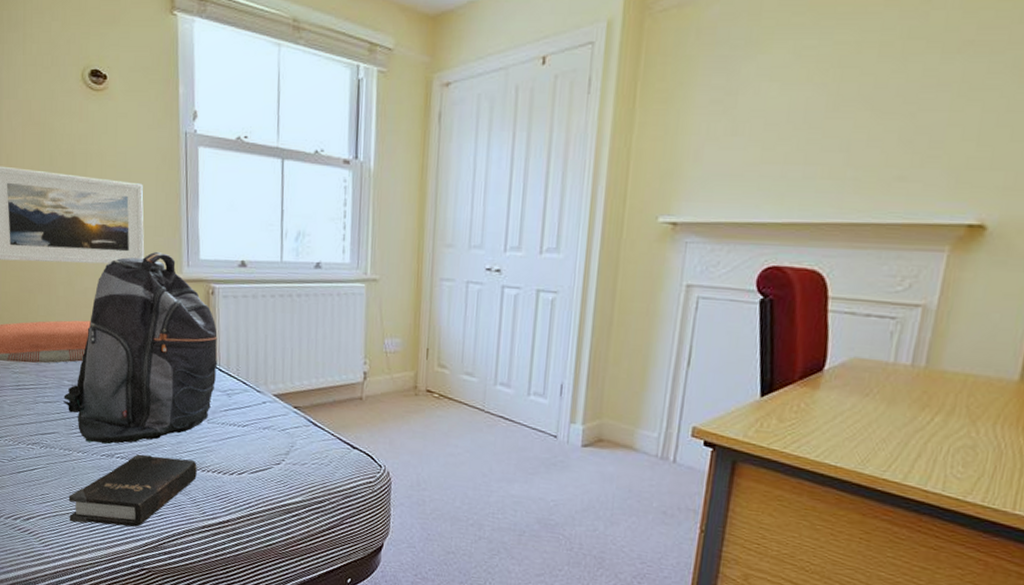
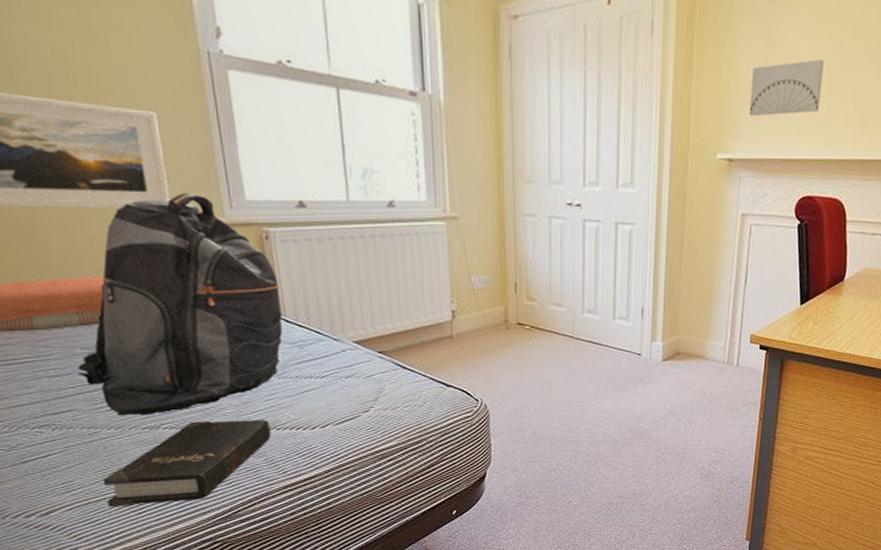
wall art: none [700,107,801,175] -> present [749,59,824,117]

